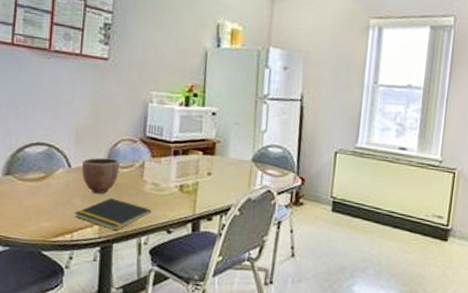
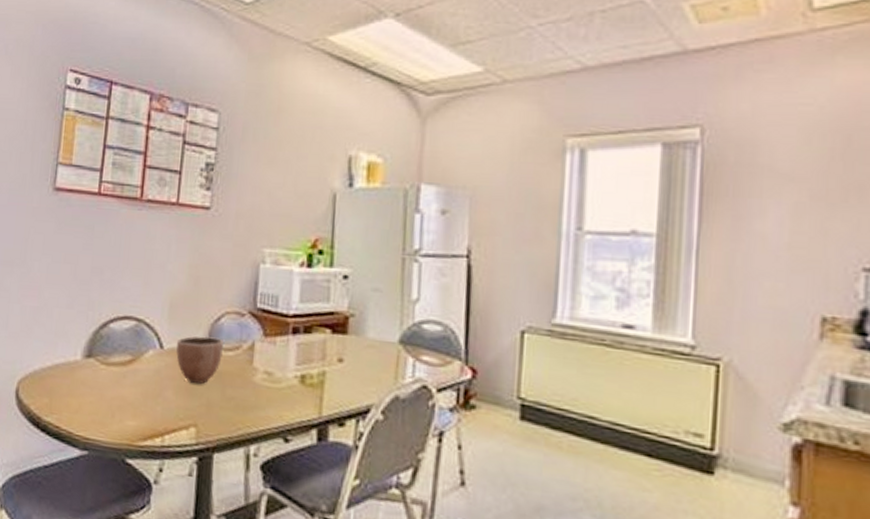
notepad: present [74,198,152,231] -> none [166,390,264,435]

